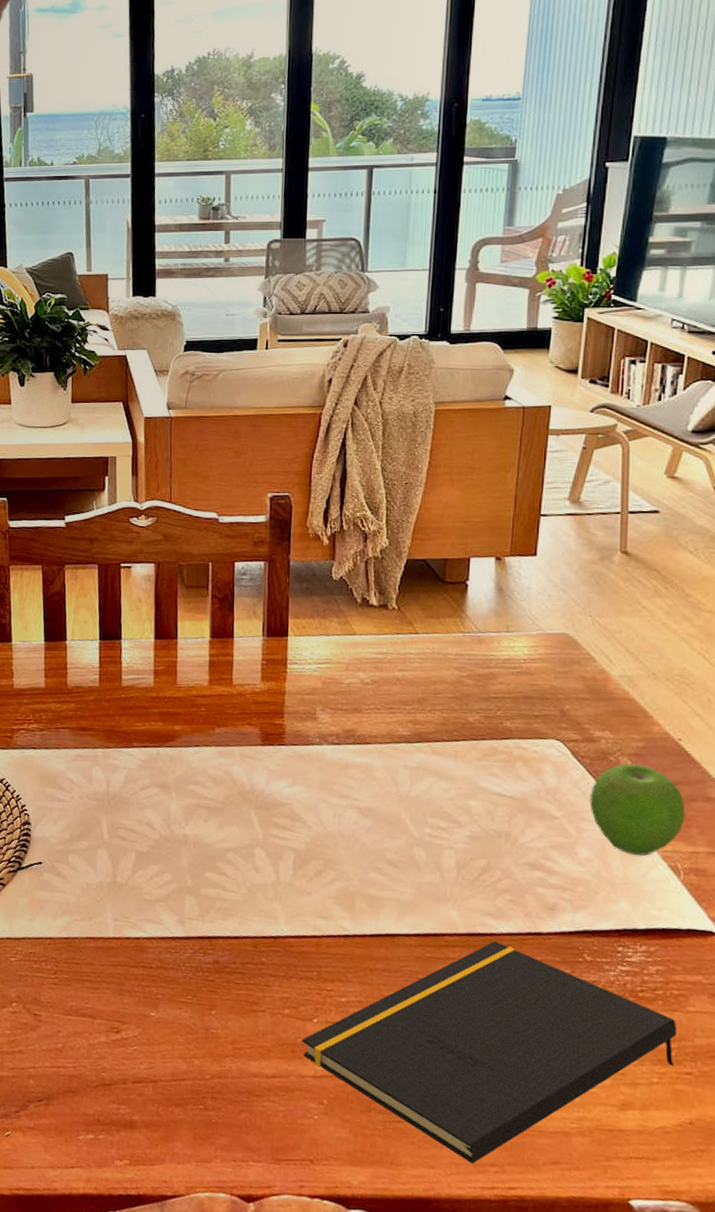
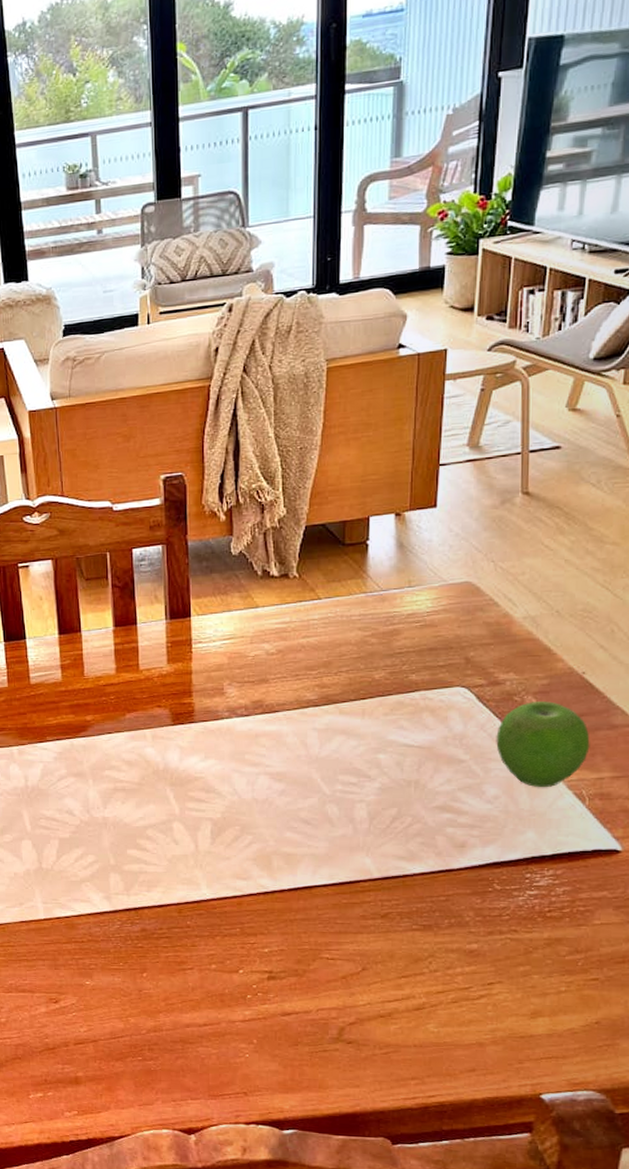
notepad: present [301,940,676,1164] -> none [229,881,583,1080]

